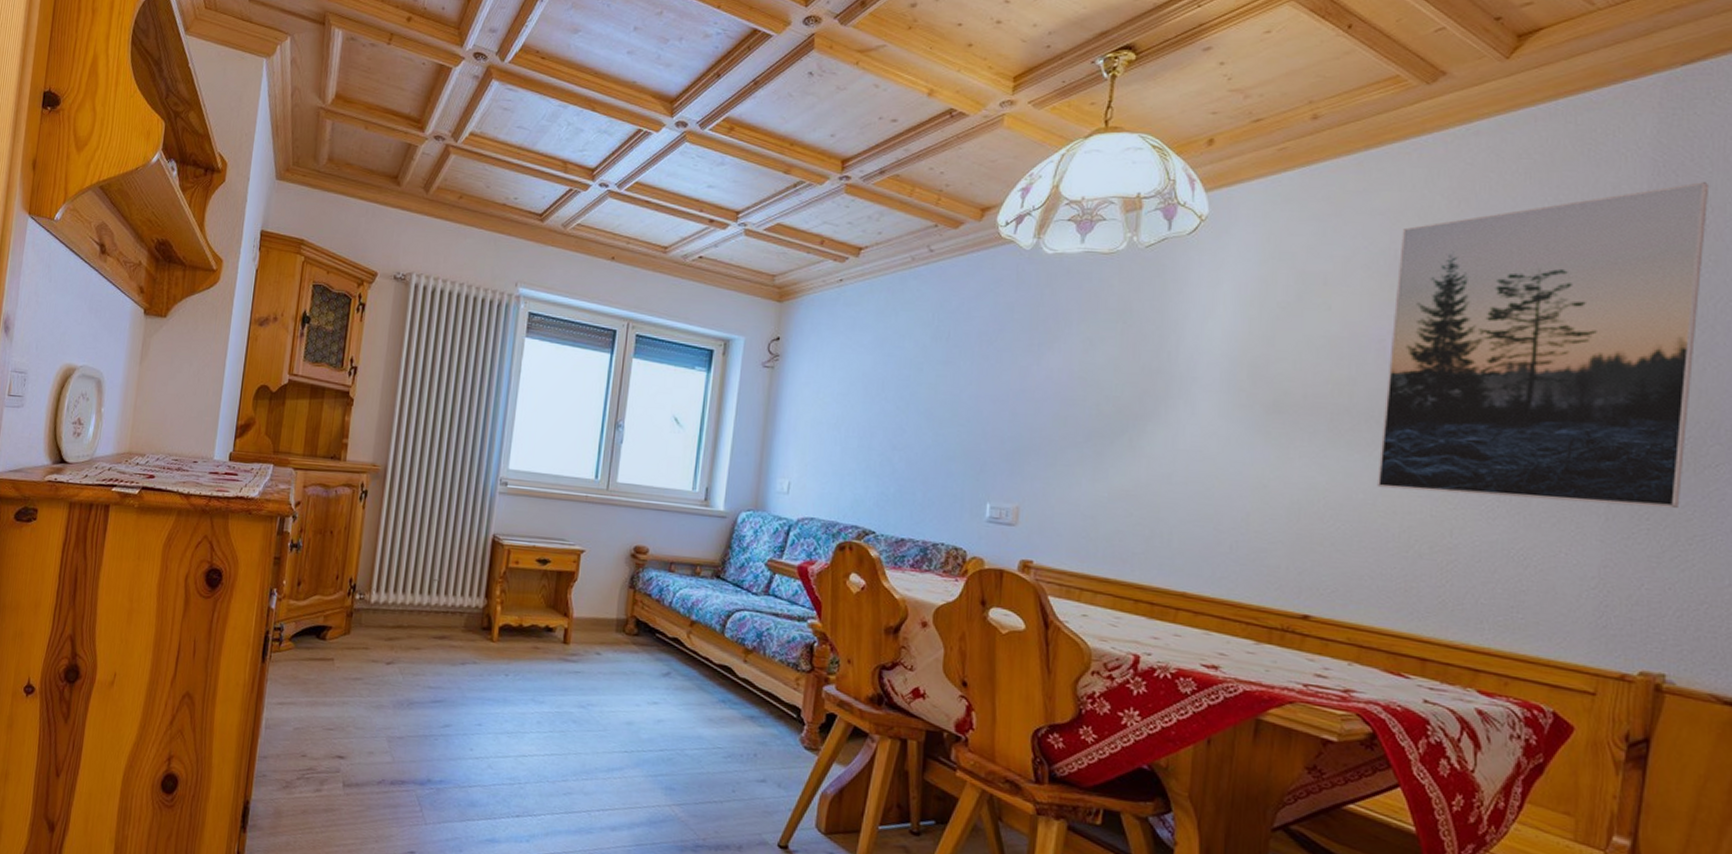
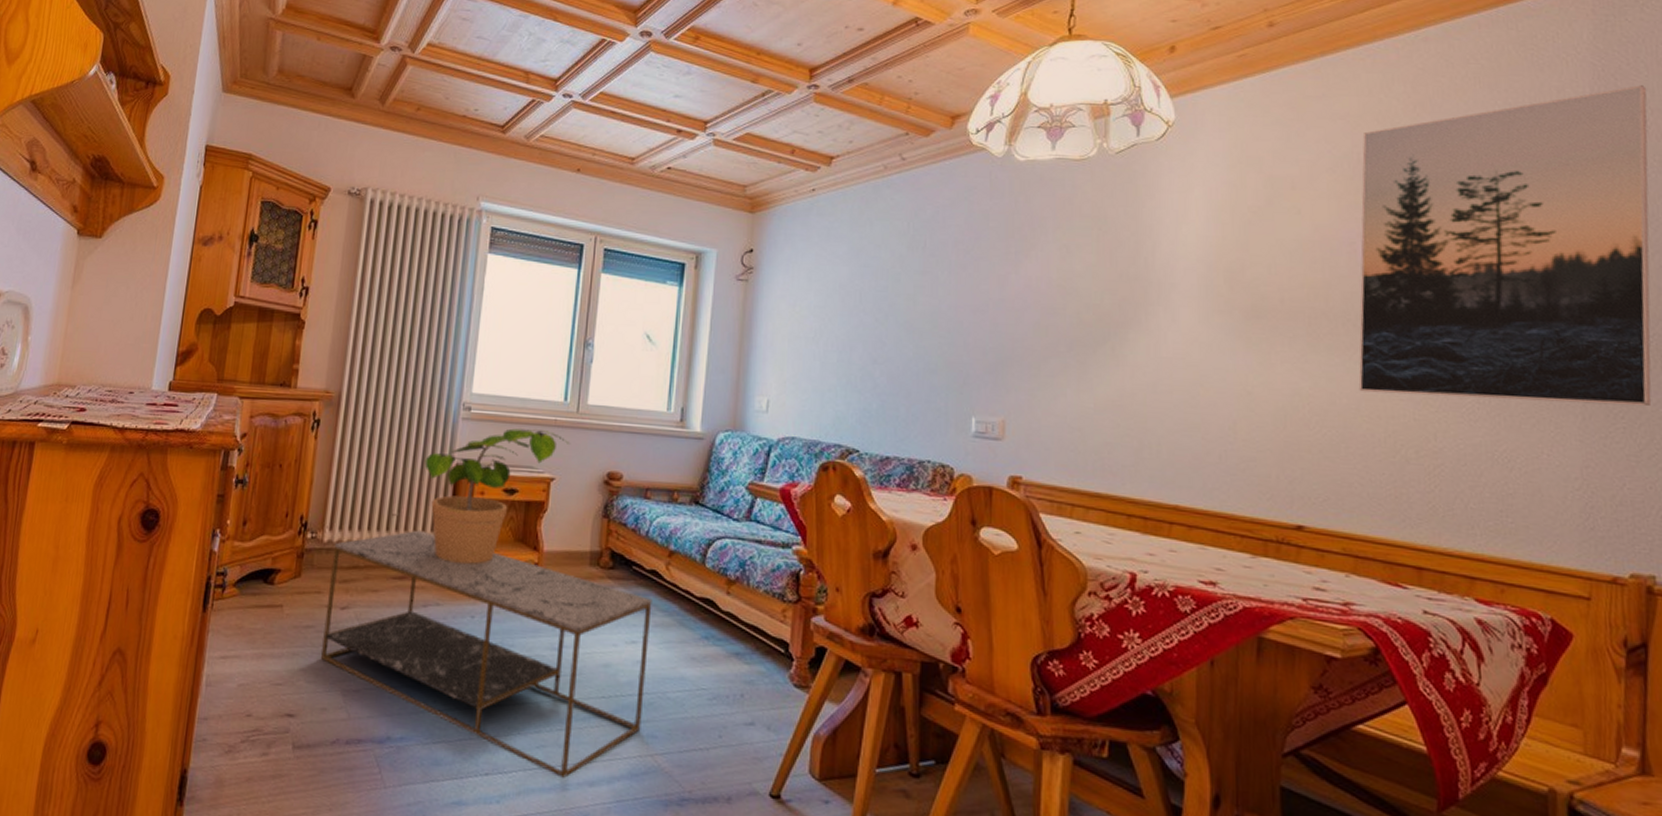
coffee table: none [368,594,674,822] -> present [321,530,652,778]
potted plant: none [464,503,600,628] -> present [424,428,570,565]

